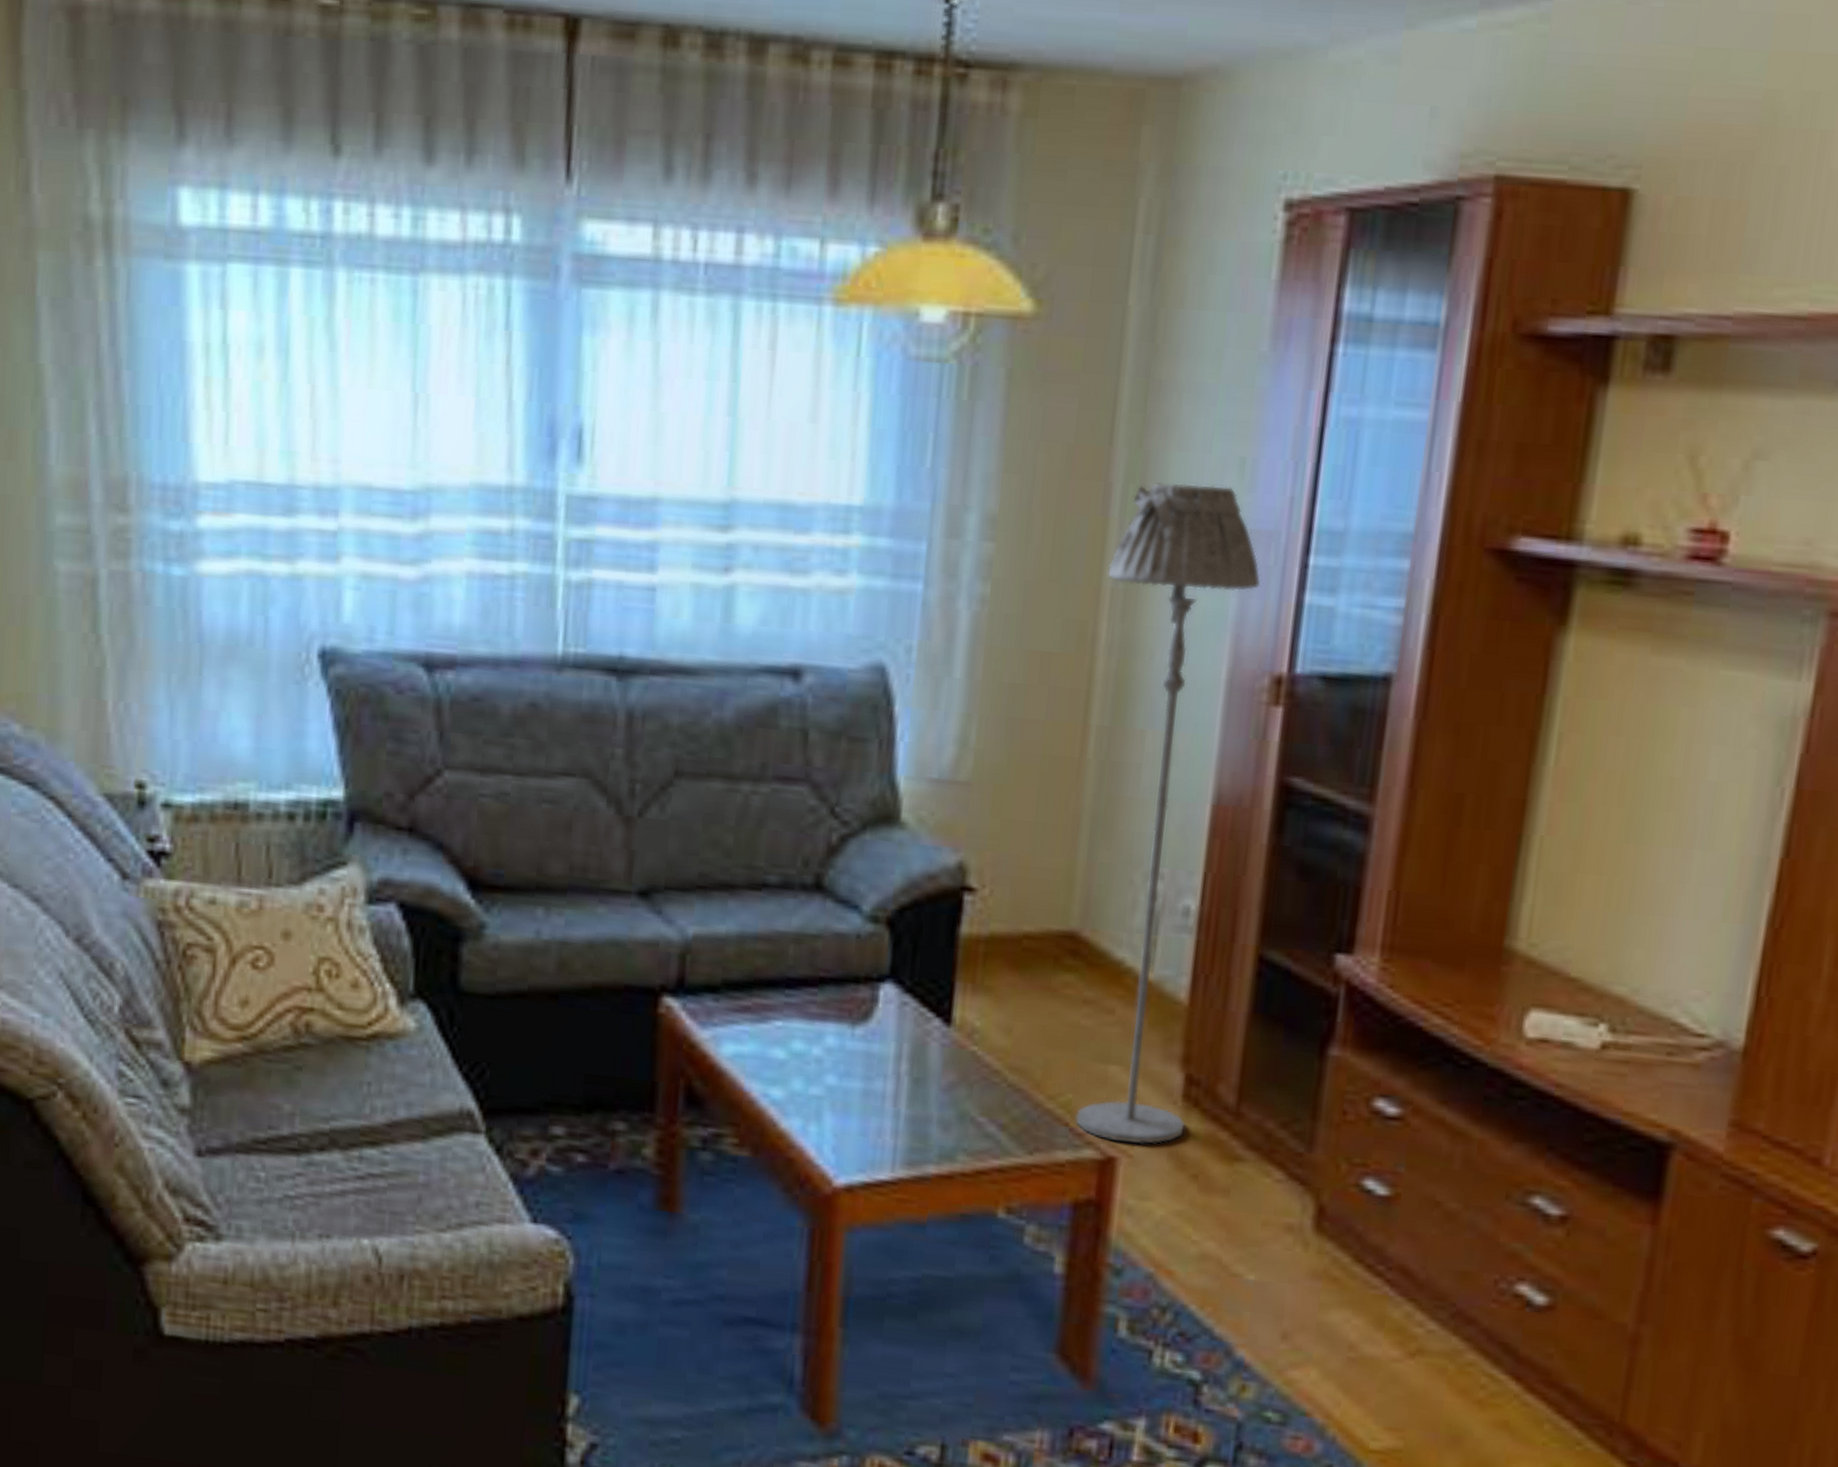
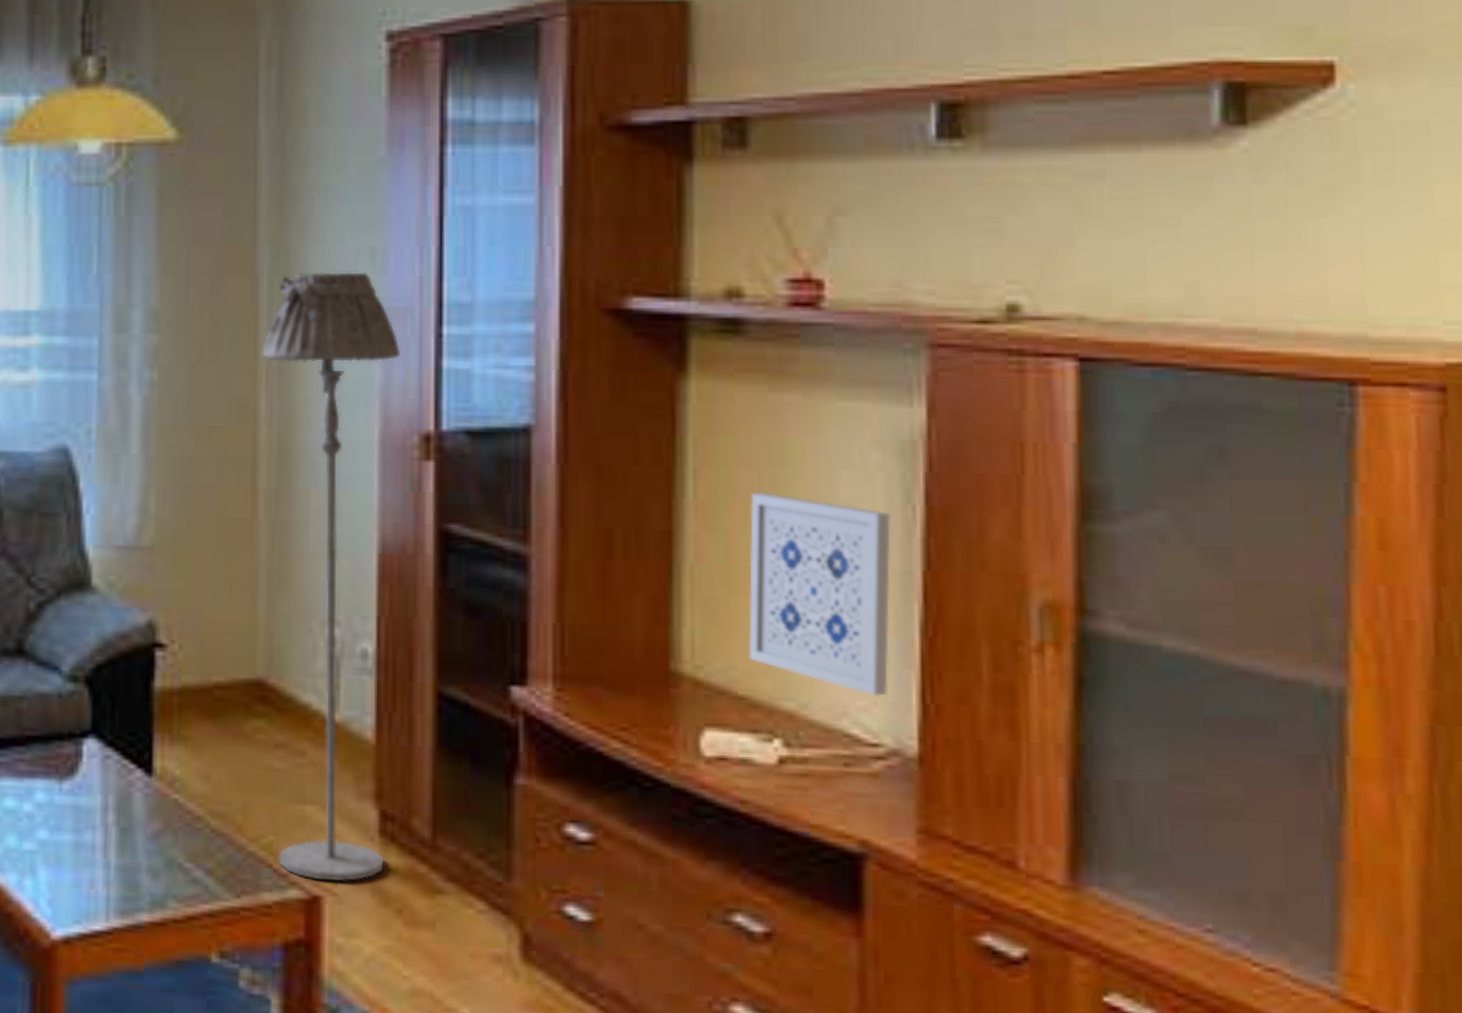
wall art: none [1587,762,1757,986] -> present [748,491,891,696]

